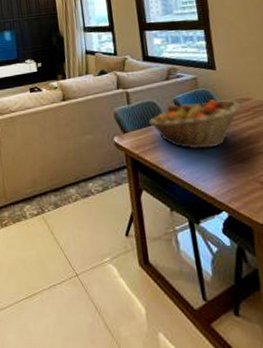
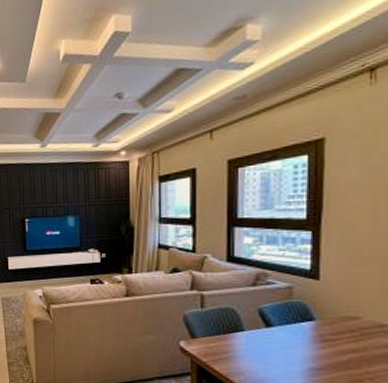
fruit basket: present [148,99,241,149] -> none [224,313,345,368]

